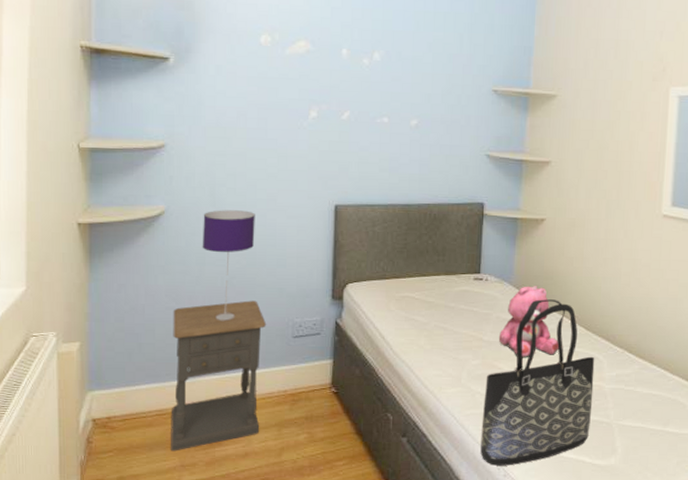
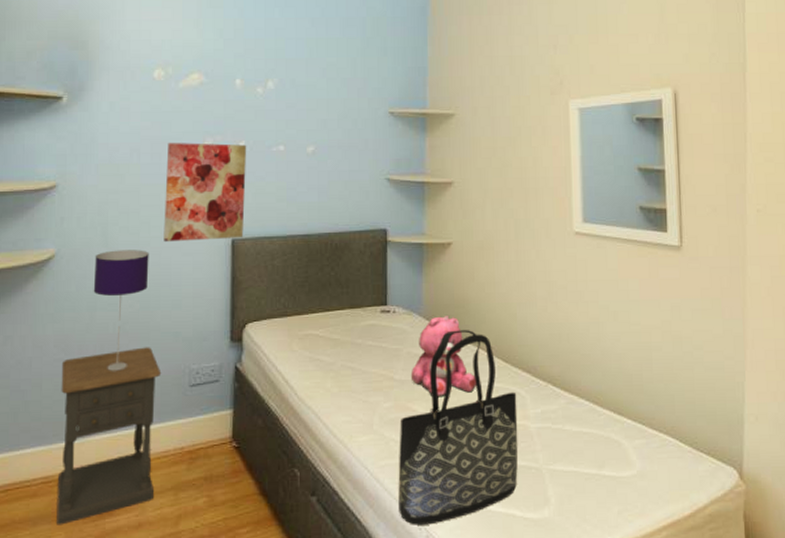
wall art: none [269,109,352,205] -> present [164,143,247,242]

